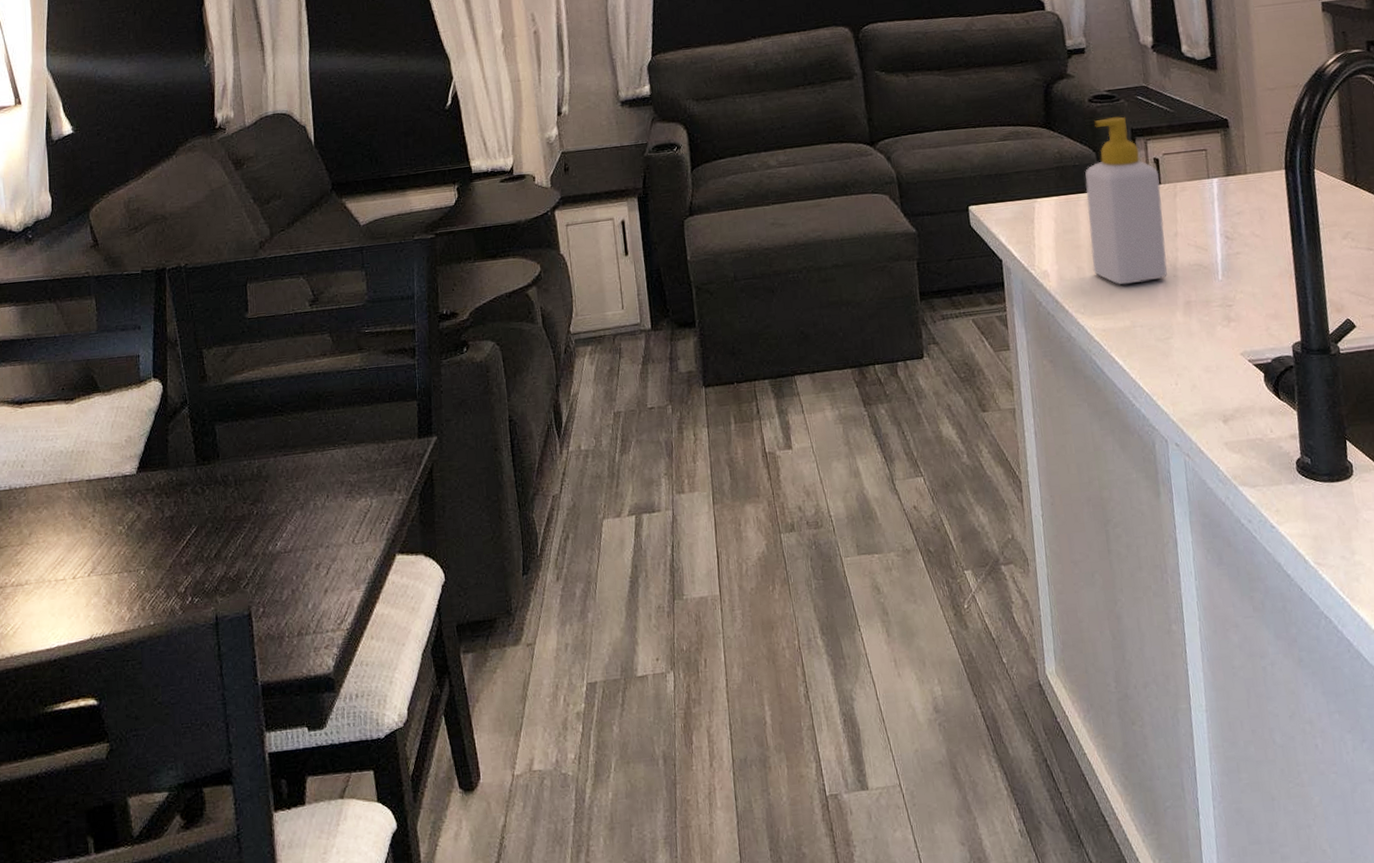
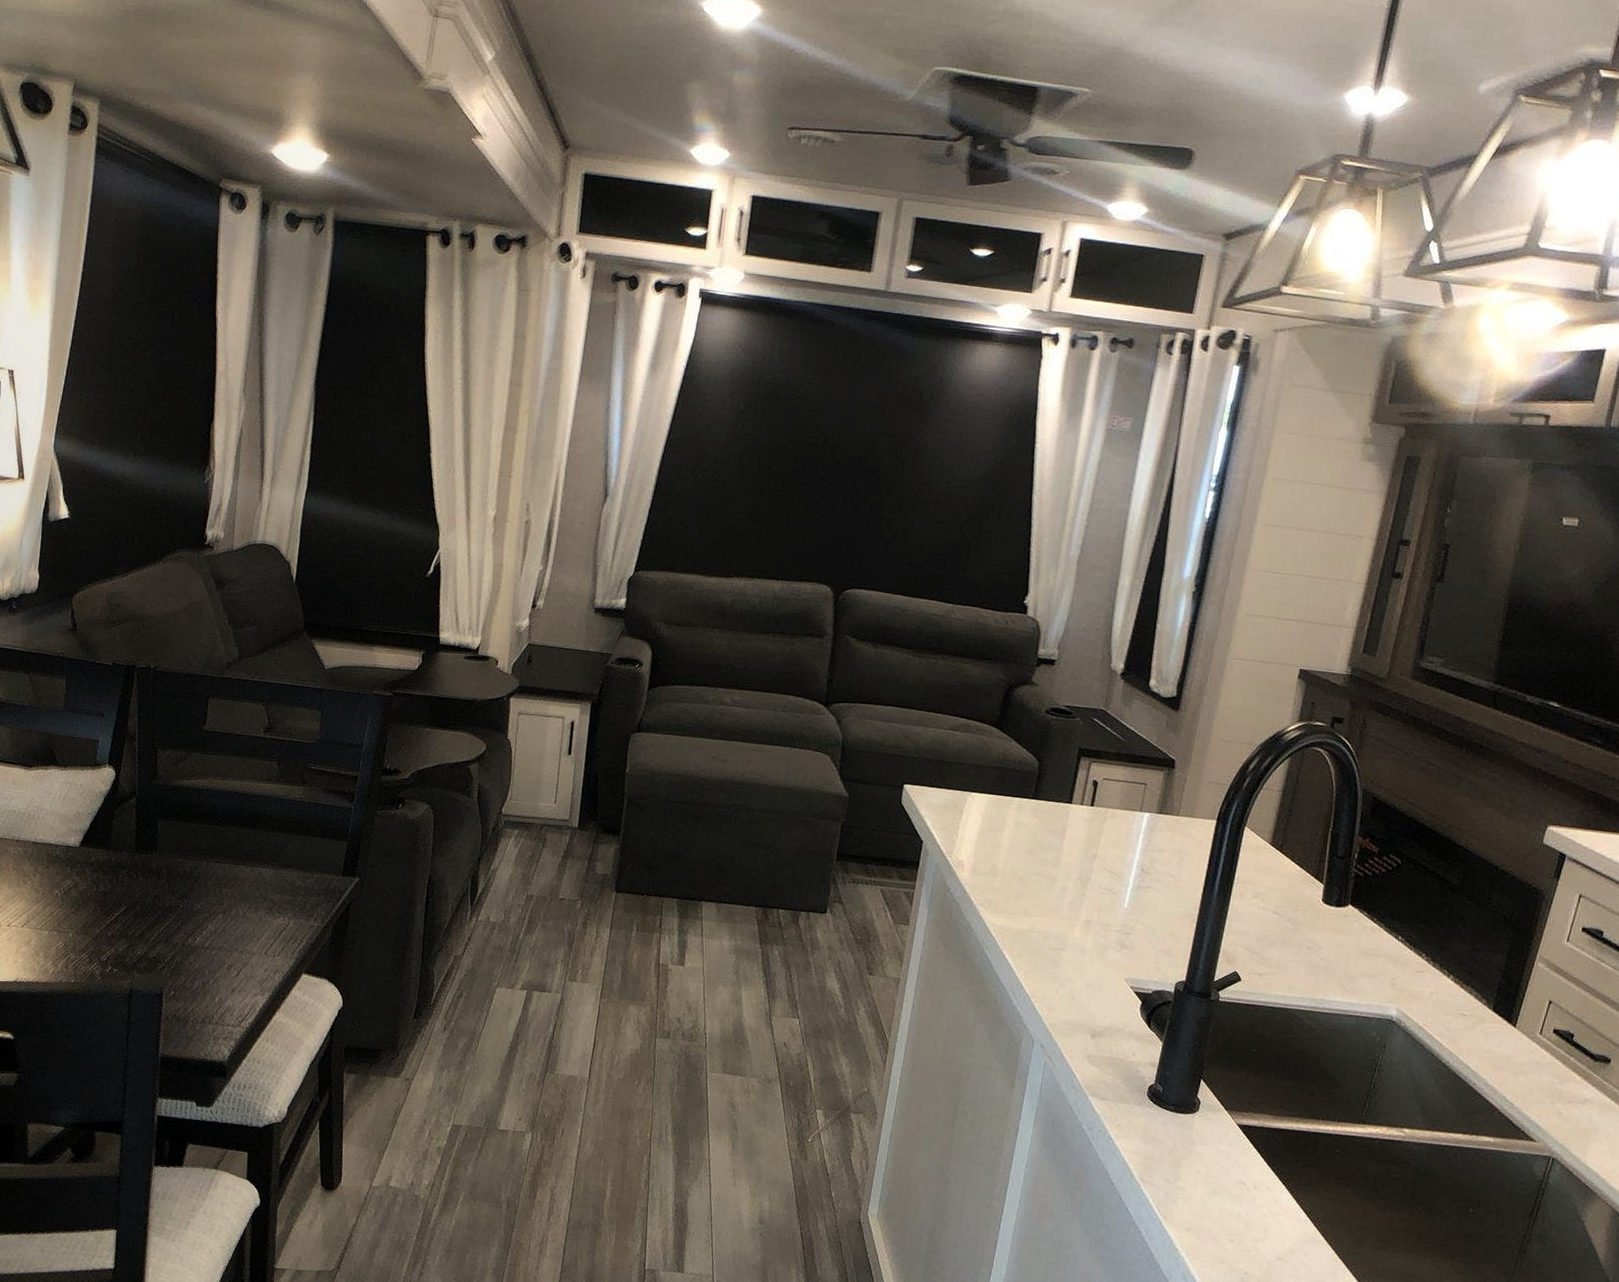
soap bottle: present [1085,116,1167,286] -> none [1007,732,1095,894]

